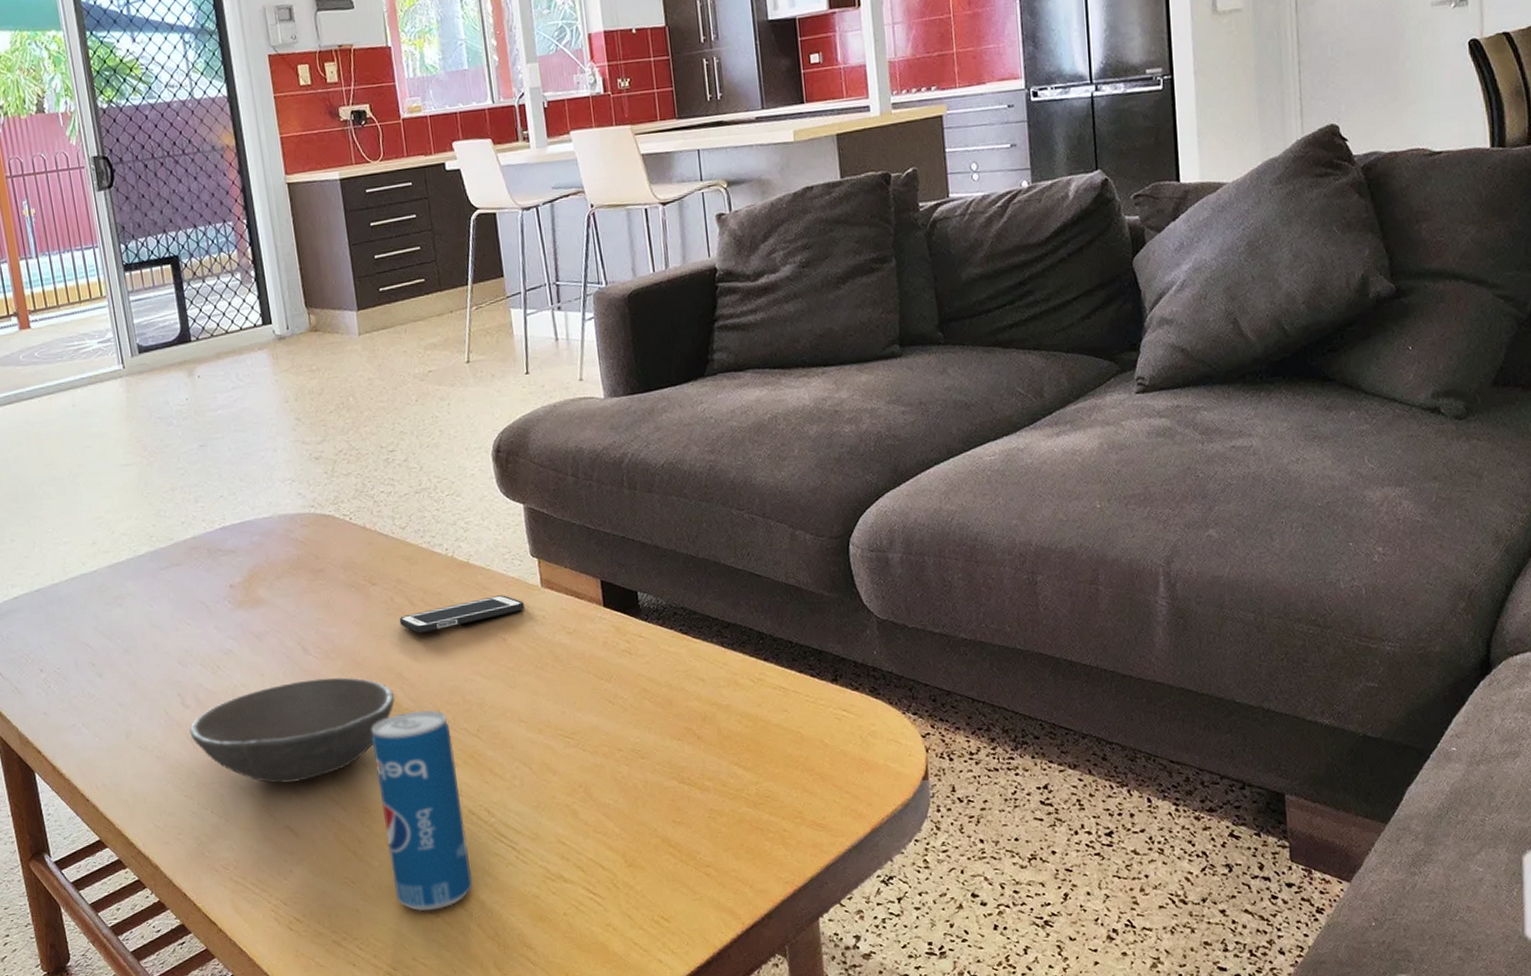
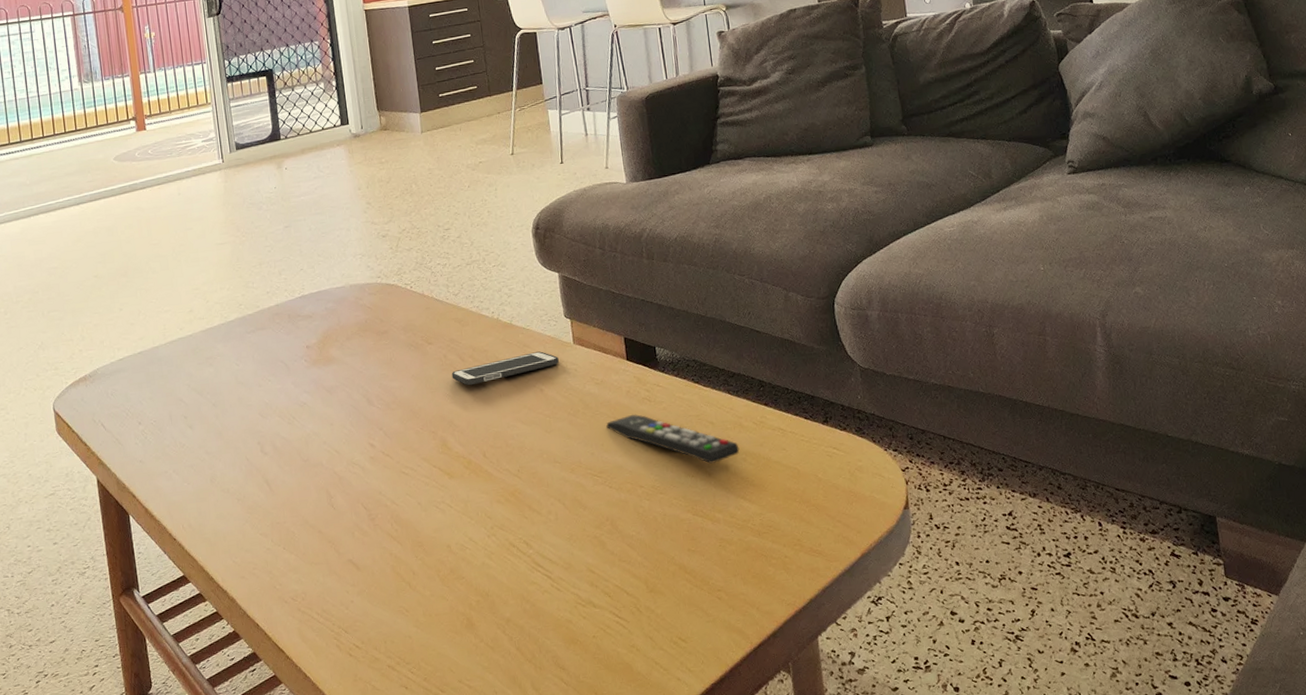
soup bowl: present [189,677,395,784] -> none [267,425,447,522]
beverage can: present [371,710,472,912] -> none [425,453,512,637]
remote control: none [579,668,734,726] -> present [606,414,740,464]

